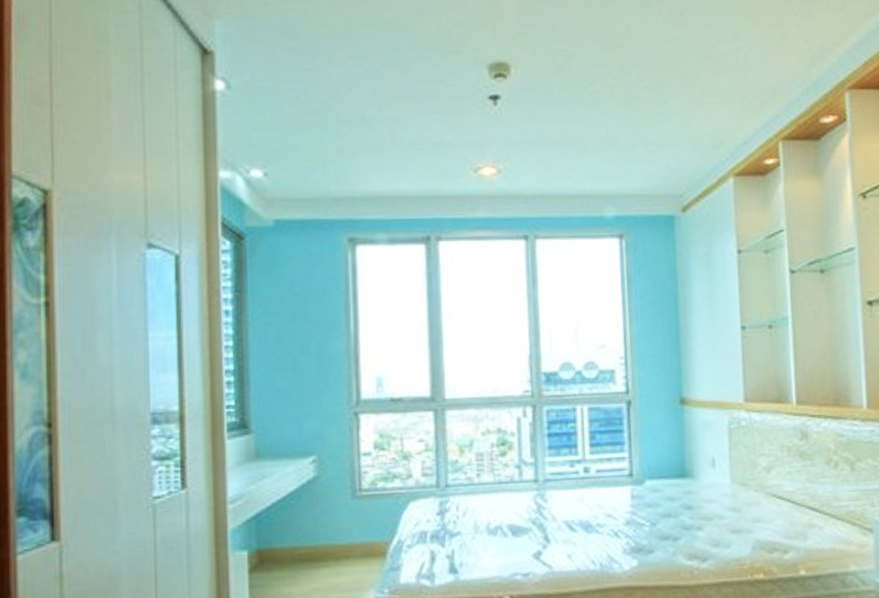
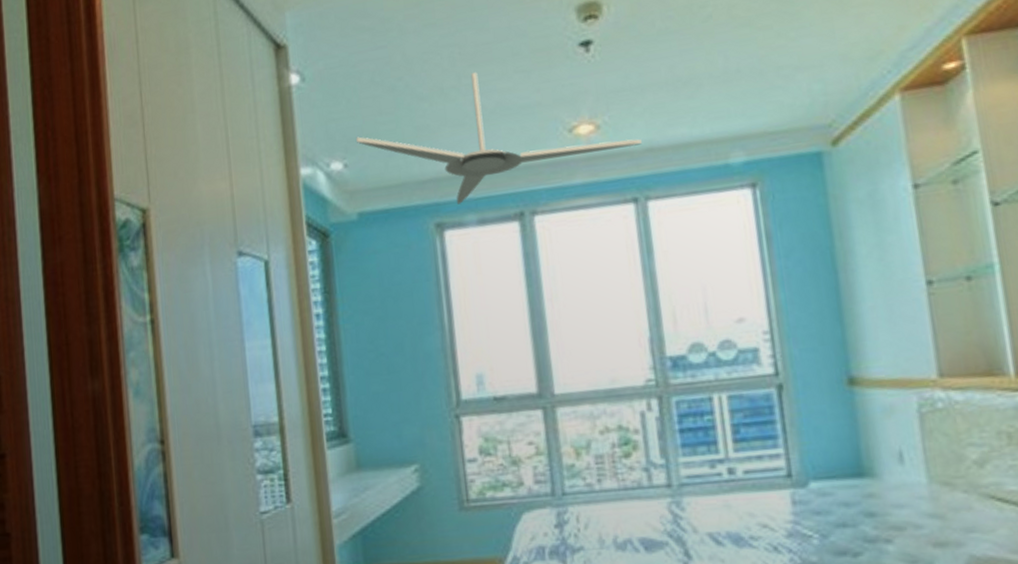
ceiling fan: none [278,106,535,223] -> present [356,71,642,205]

